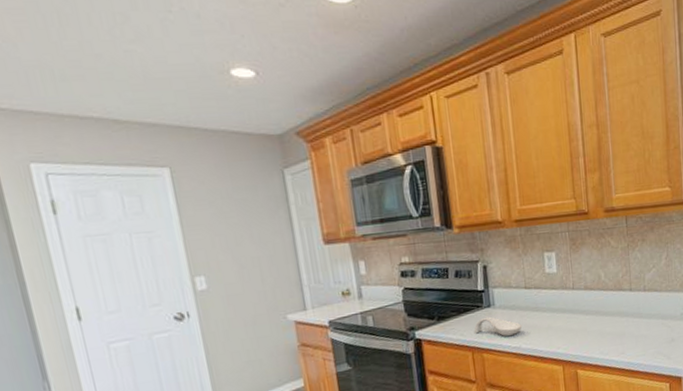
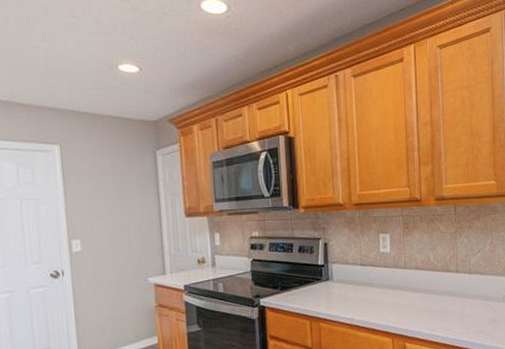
spoon rest: present [474,316,522,337] -> none [313,289,357,309]

